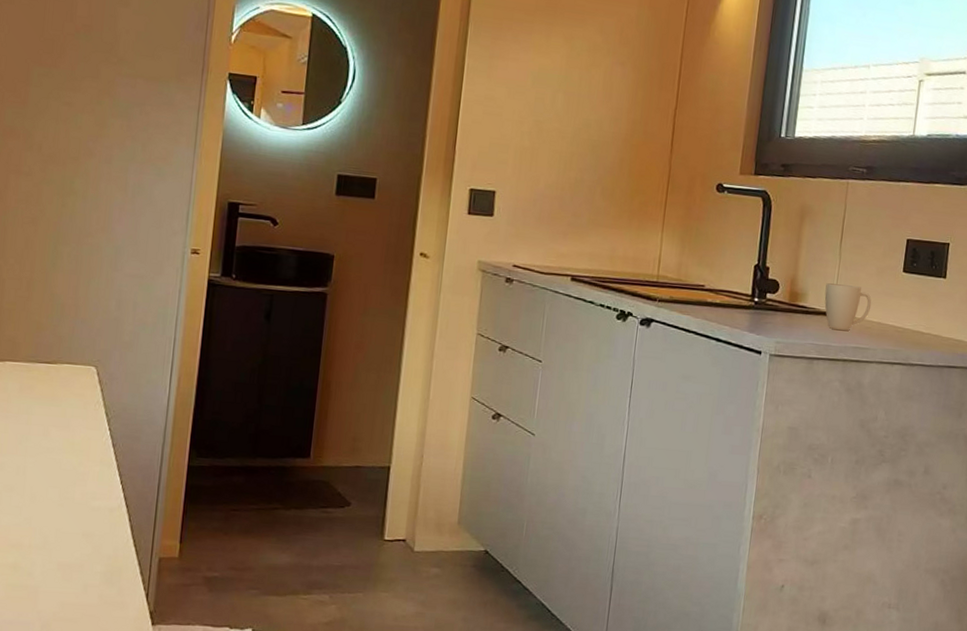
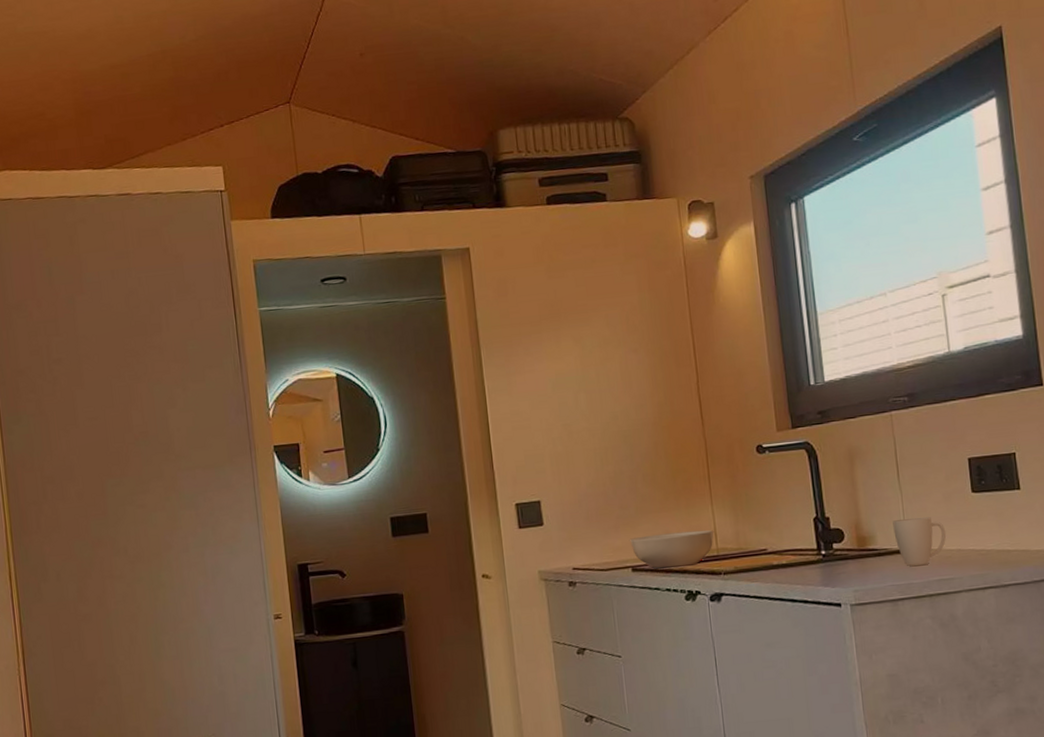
bowl: none [574,247,659,287] -> present [629,529,715,569]

